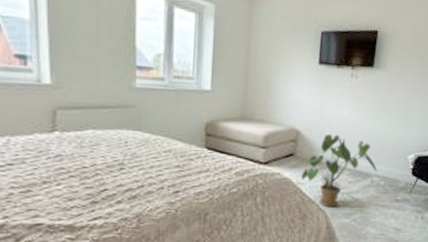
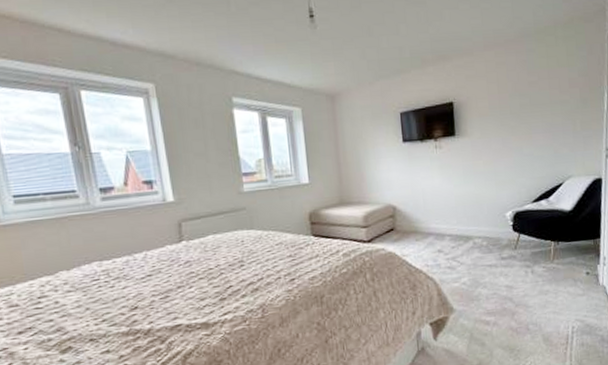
house plant: present [301,135,377,208] -> none [404,204,477,275]

